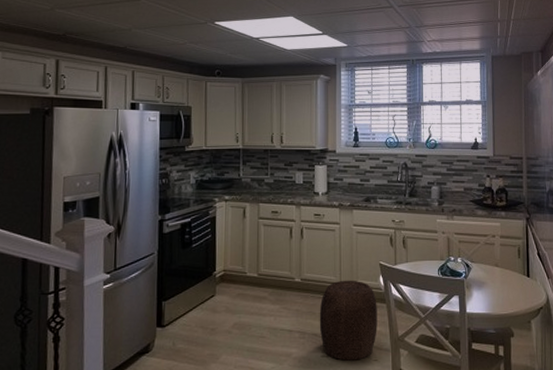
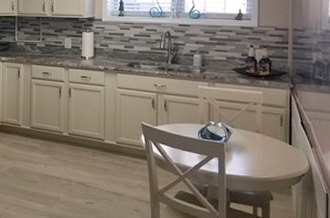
stool: present [319,280,377,361] -> none [84,136,139,209]

